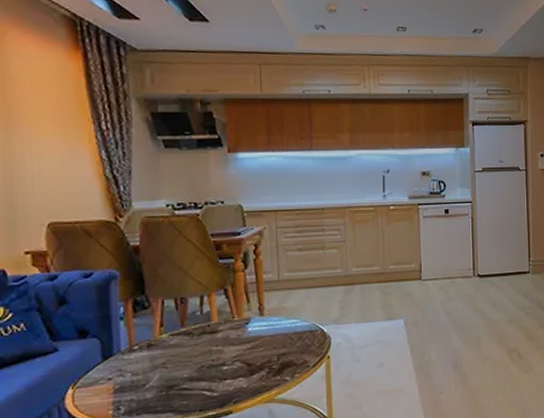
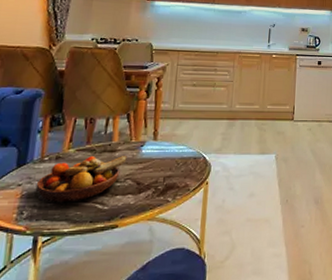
fruit bowl: none [129,336,233,396] -> present [35,156,128,204]

